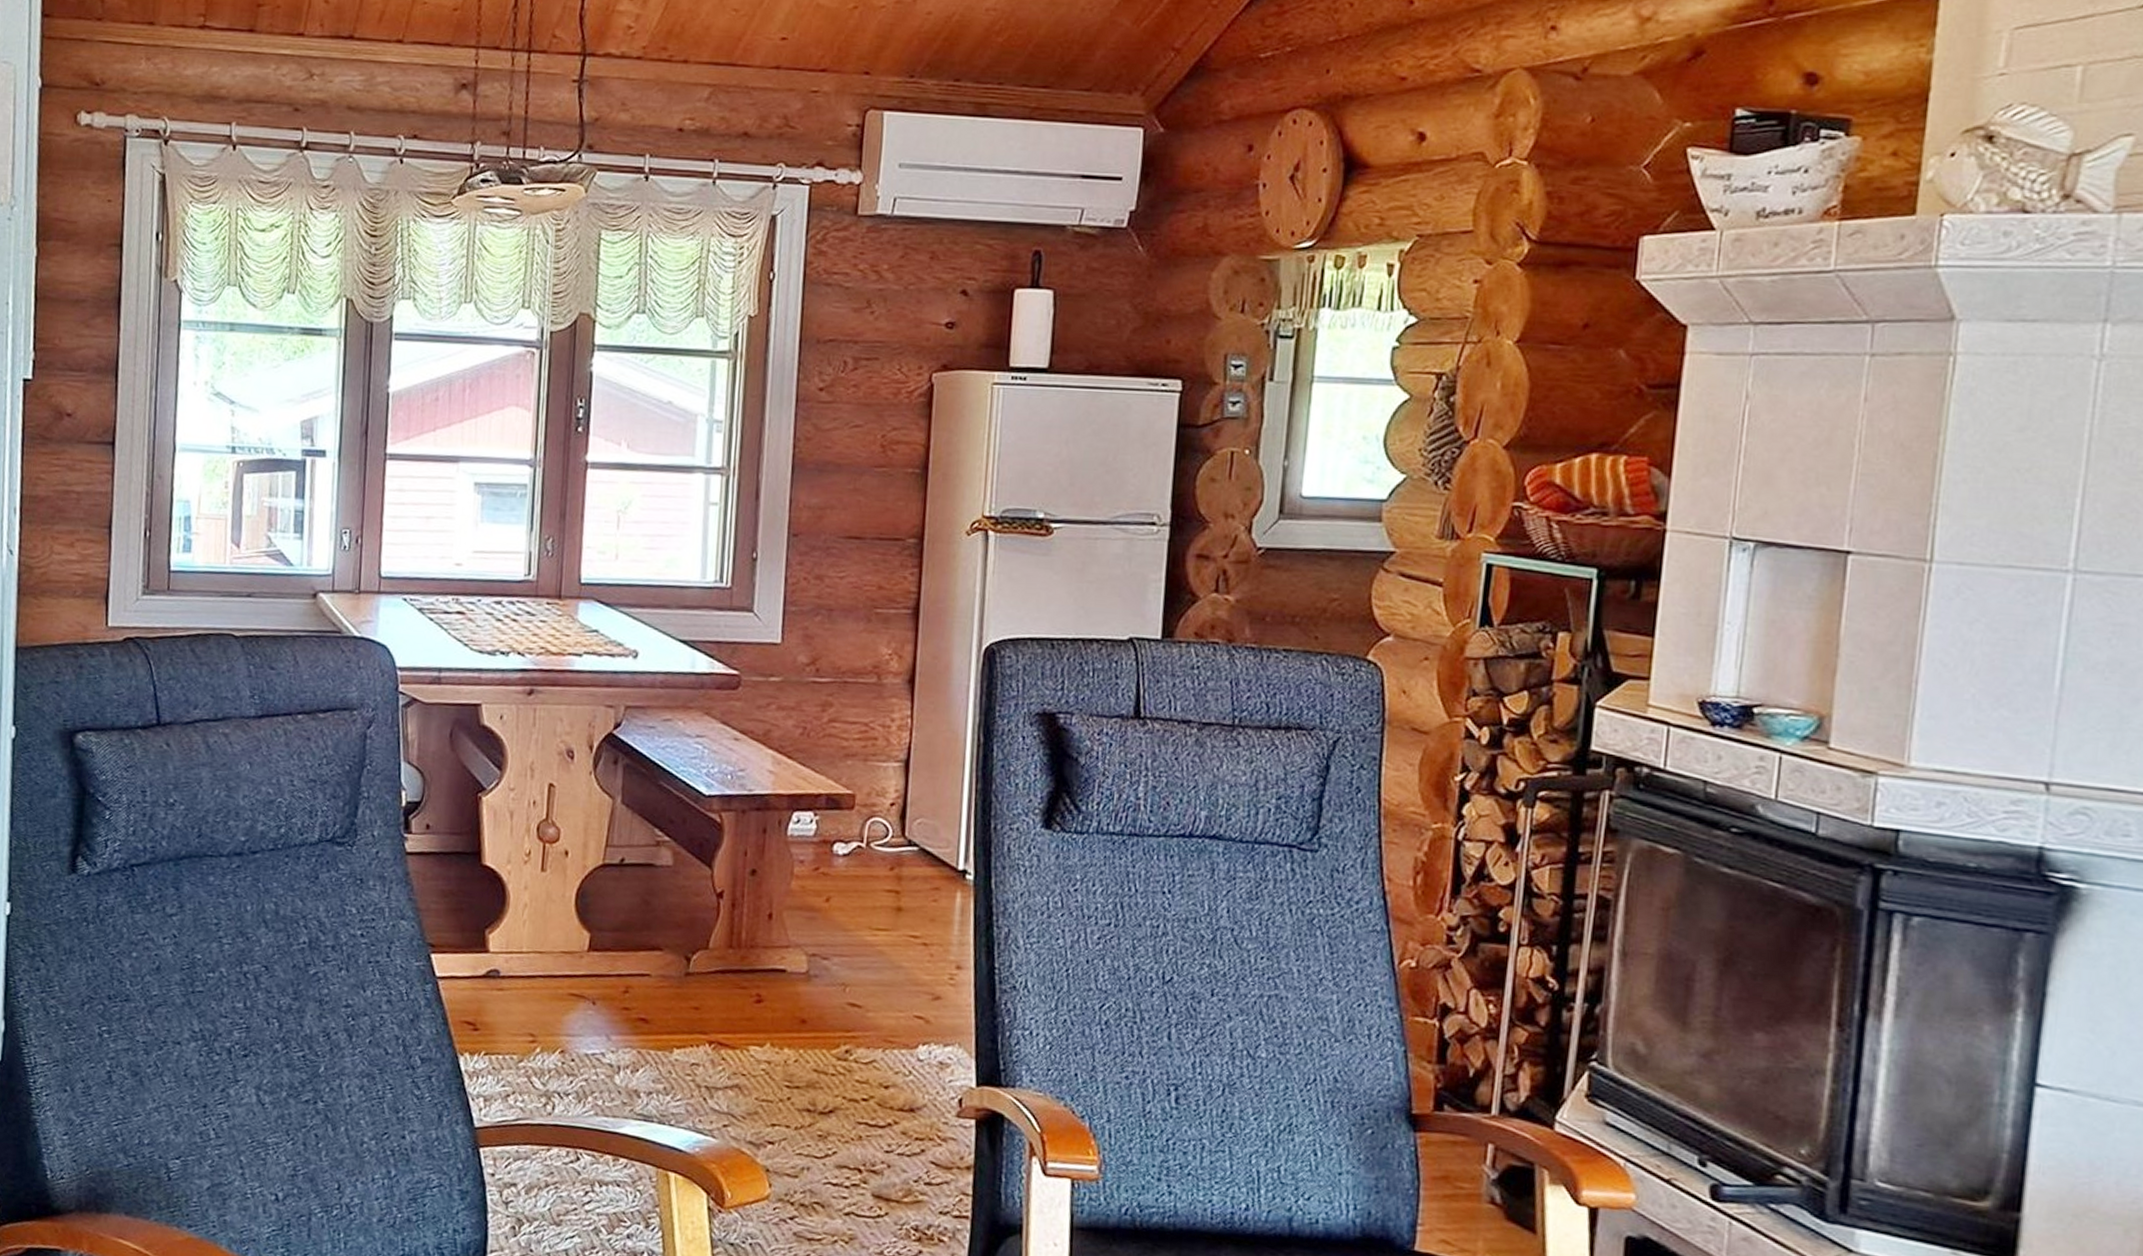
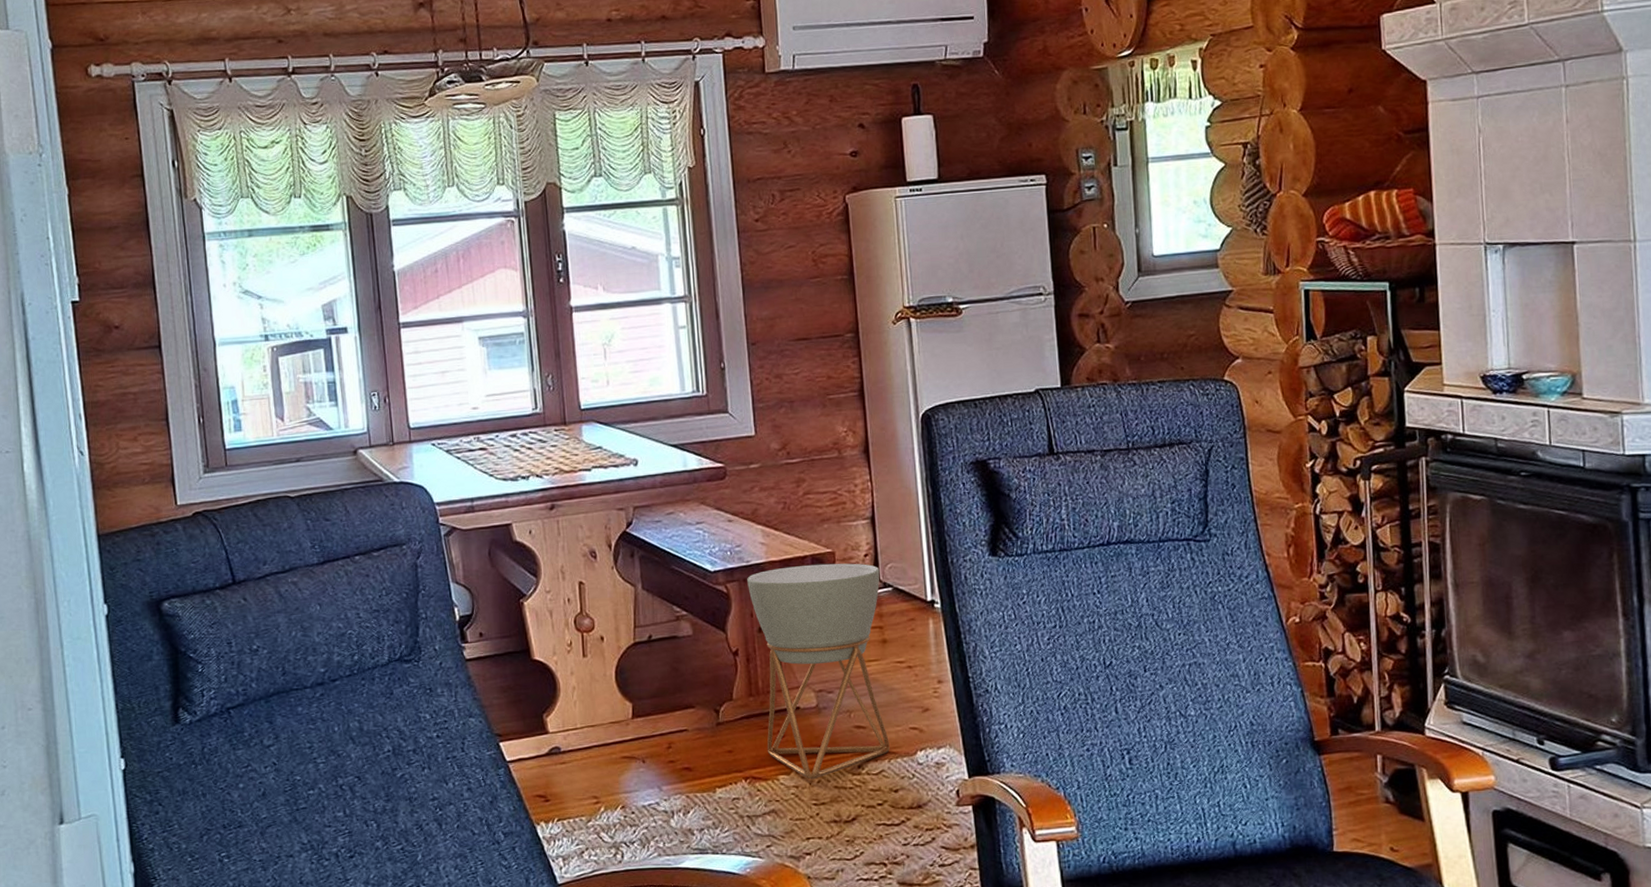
planter: none [740,803,906,1058] -> present [747,563,890,780]

